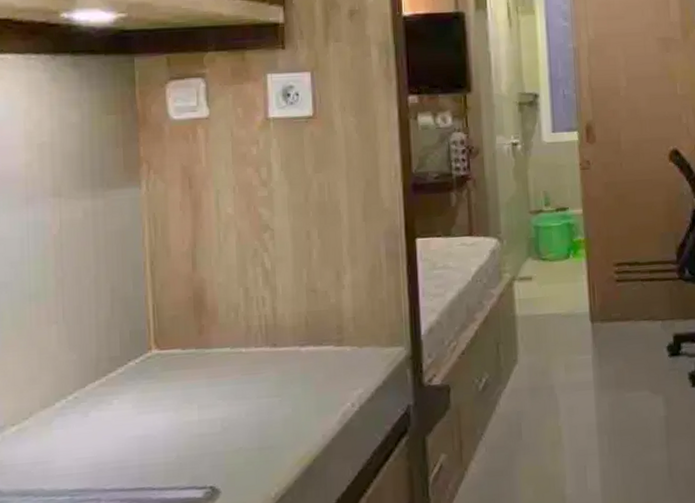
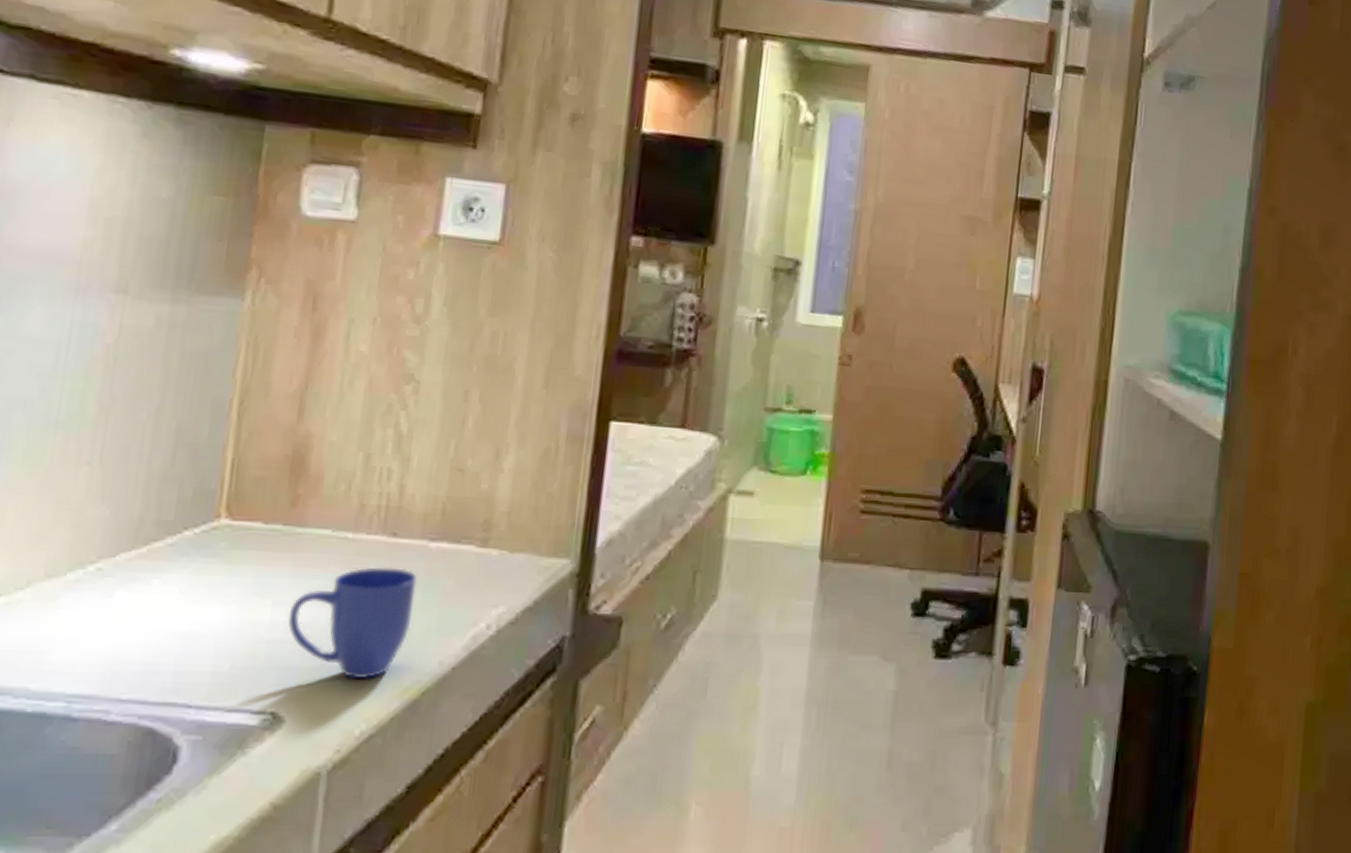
mug: none [210,369,298,456] -> present [287,567,417,680]

